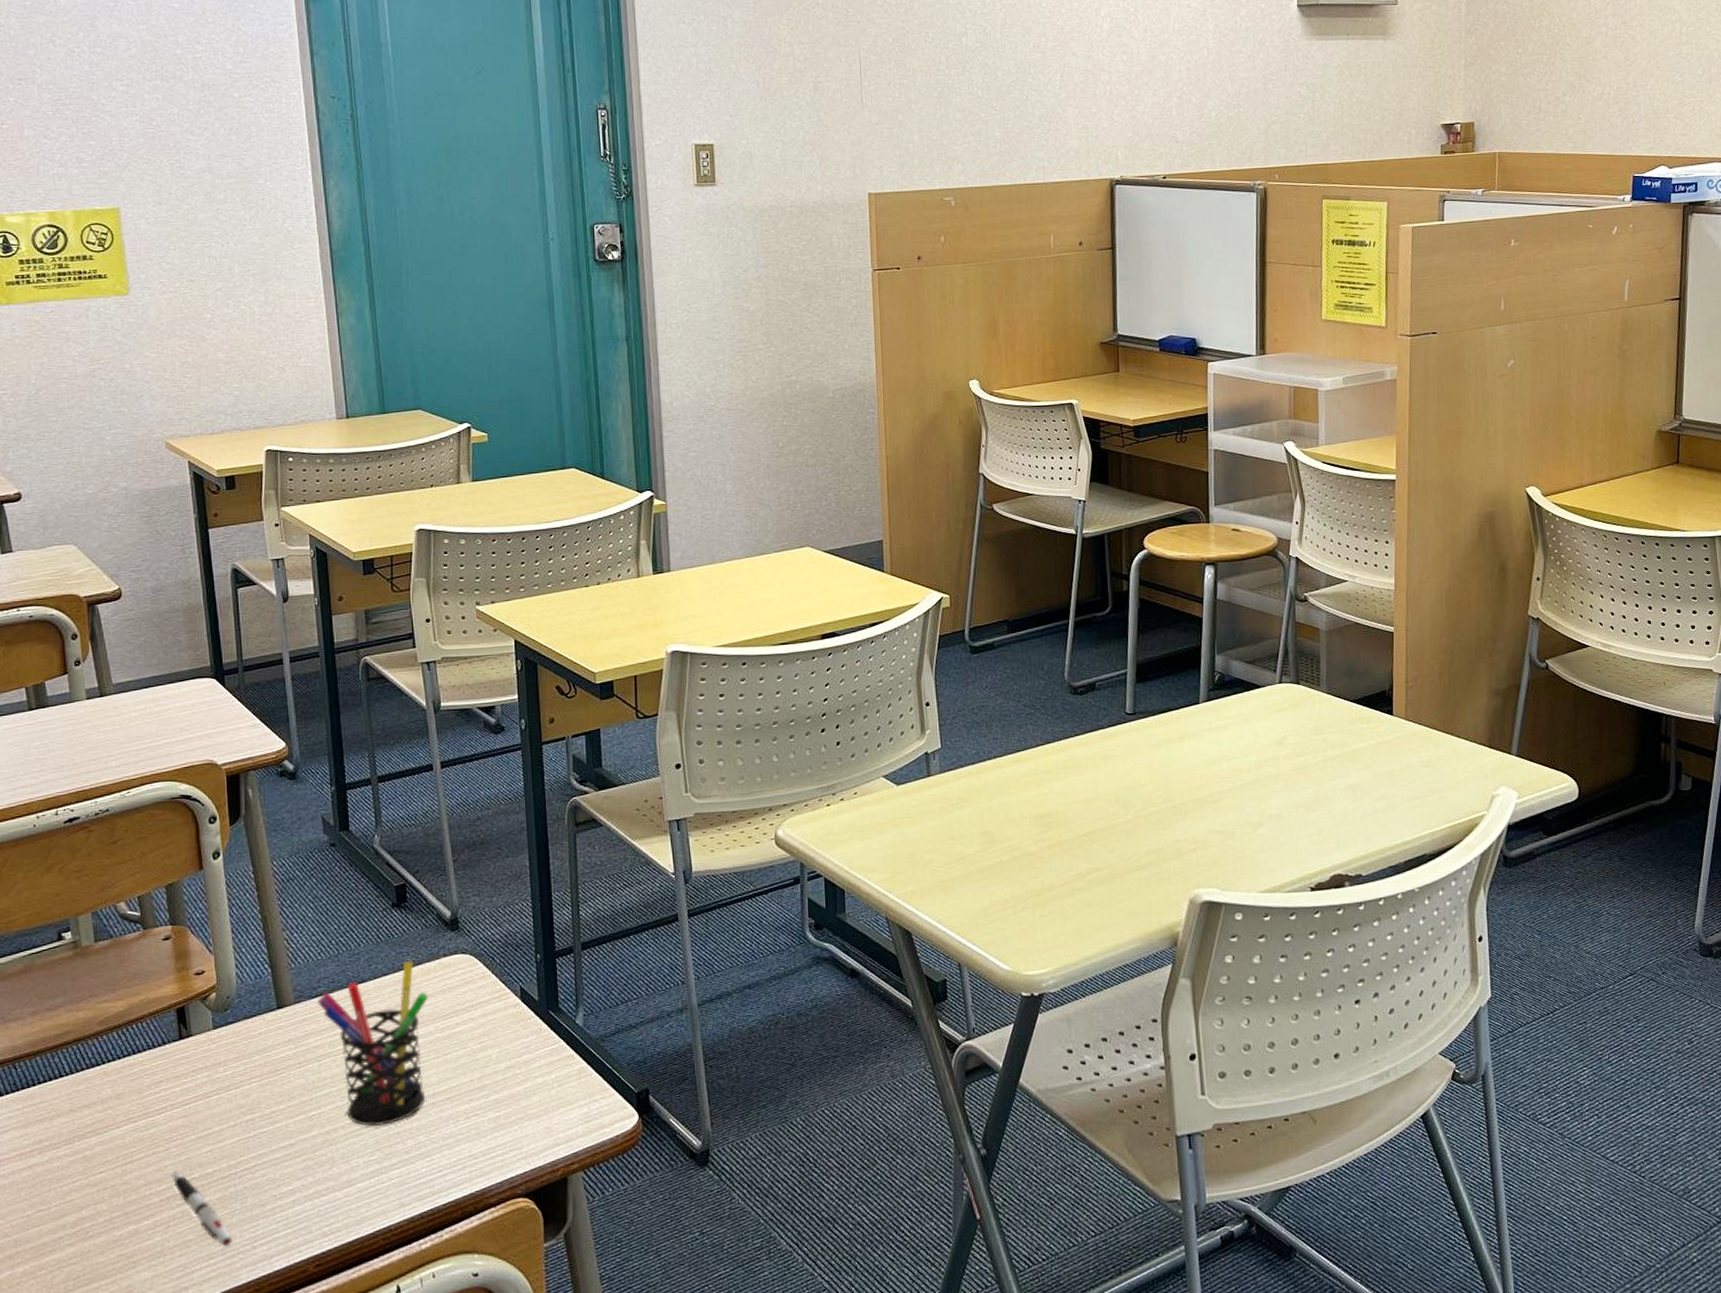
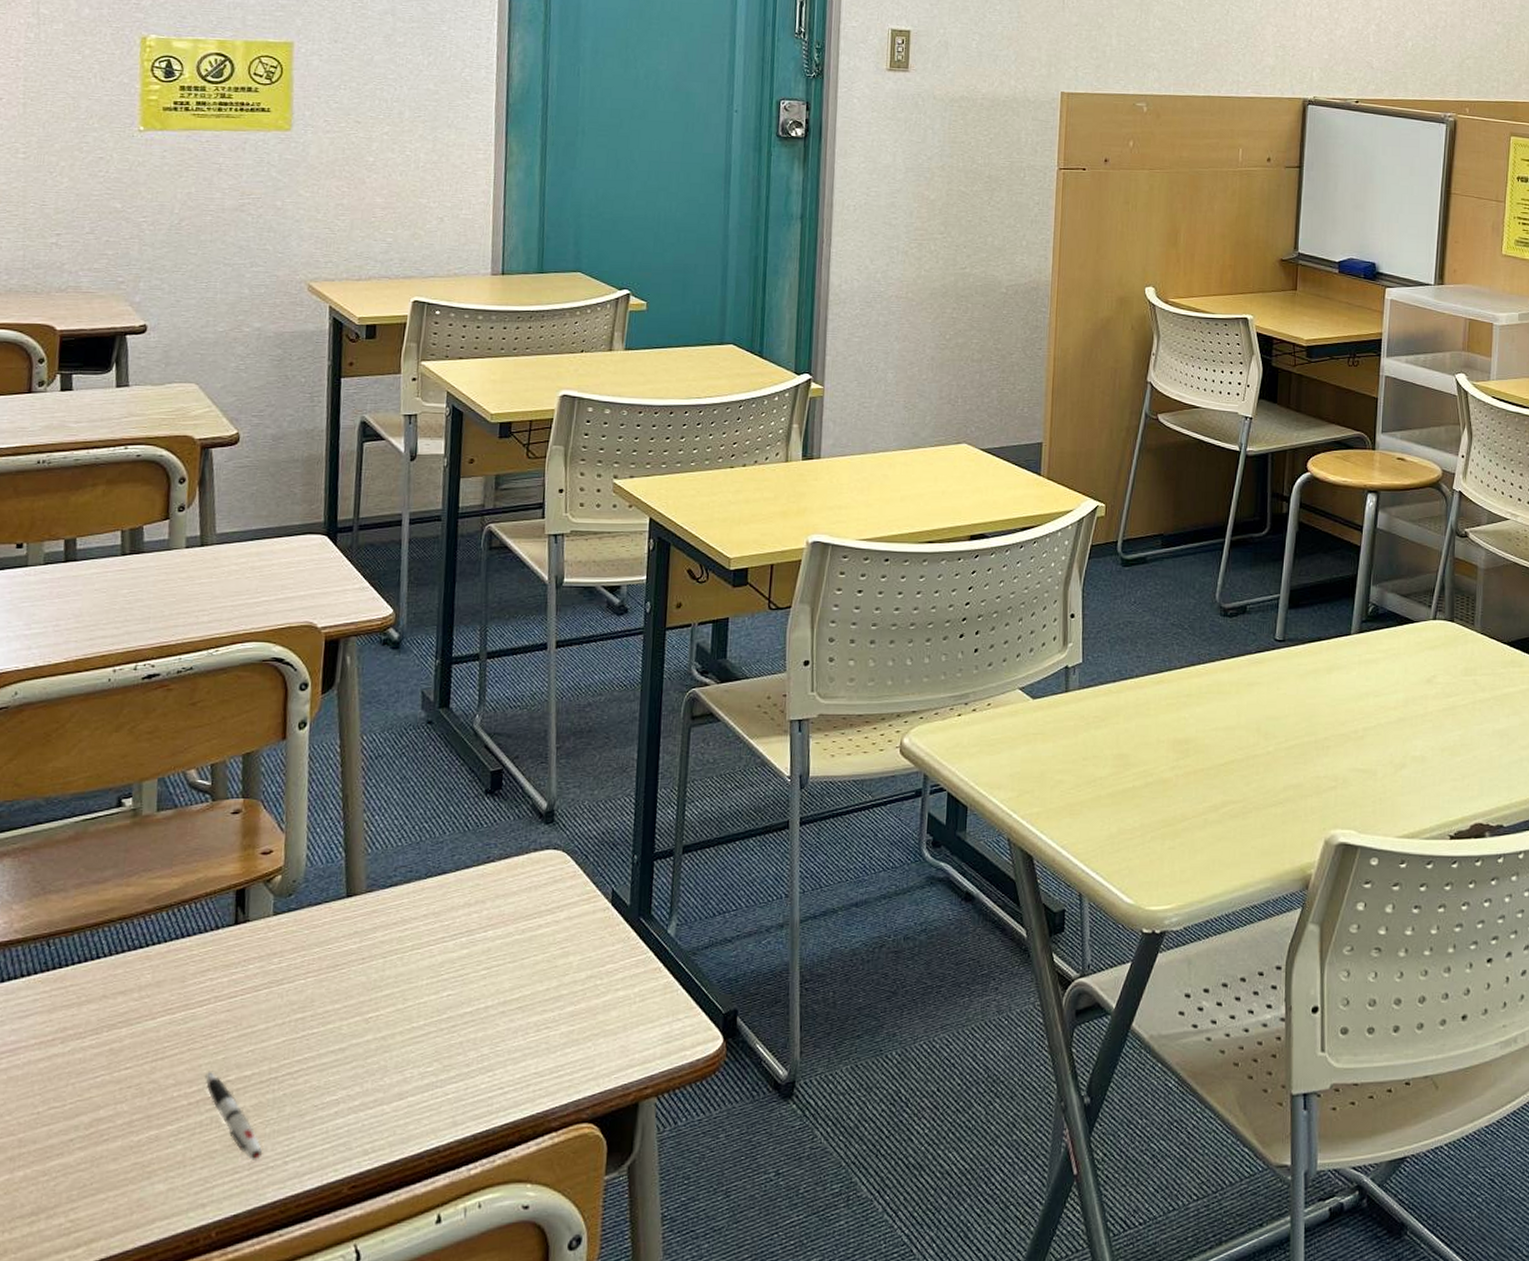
pen holder: present [317,961,428,1127] -> none [391,854,512,1035]

